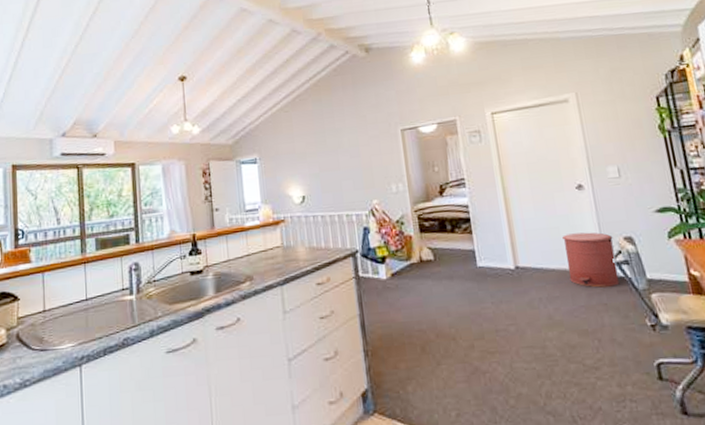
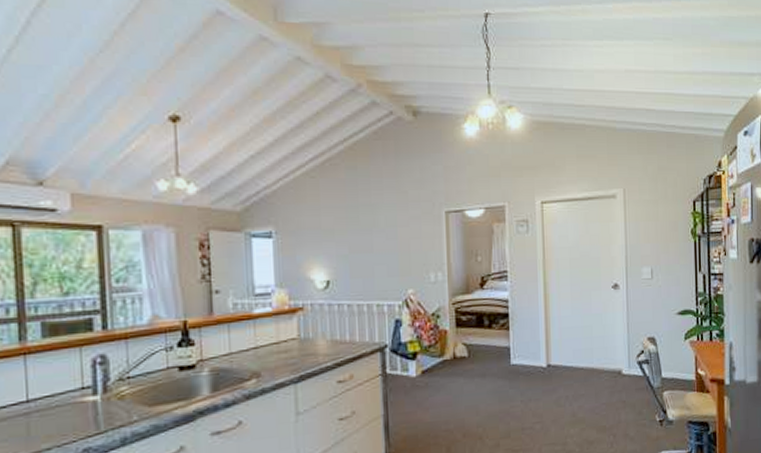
trash can: present [562,232,620,288] -> none [594,331,639,386]

